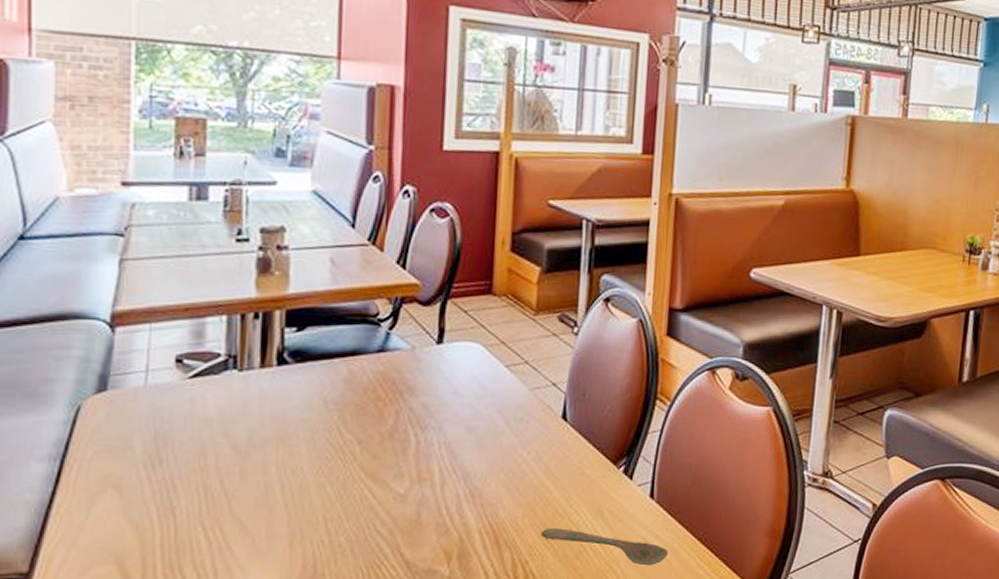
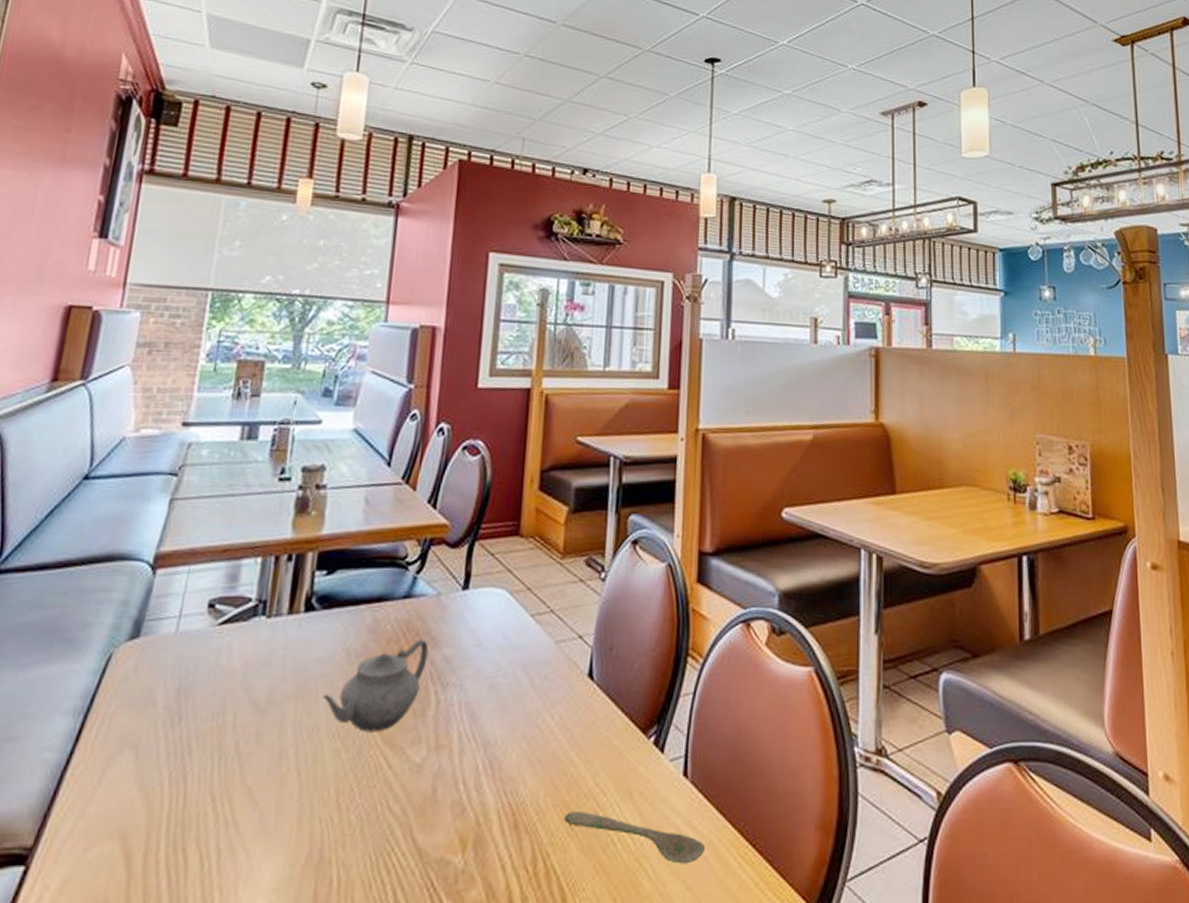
teapot: none [304,388,406,469] -> present [323,639,429,732]

